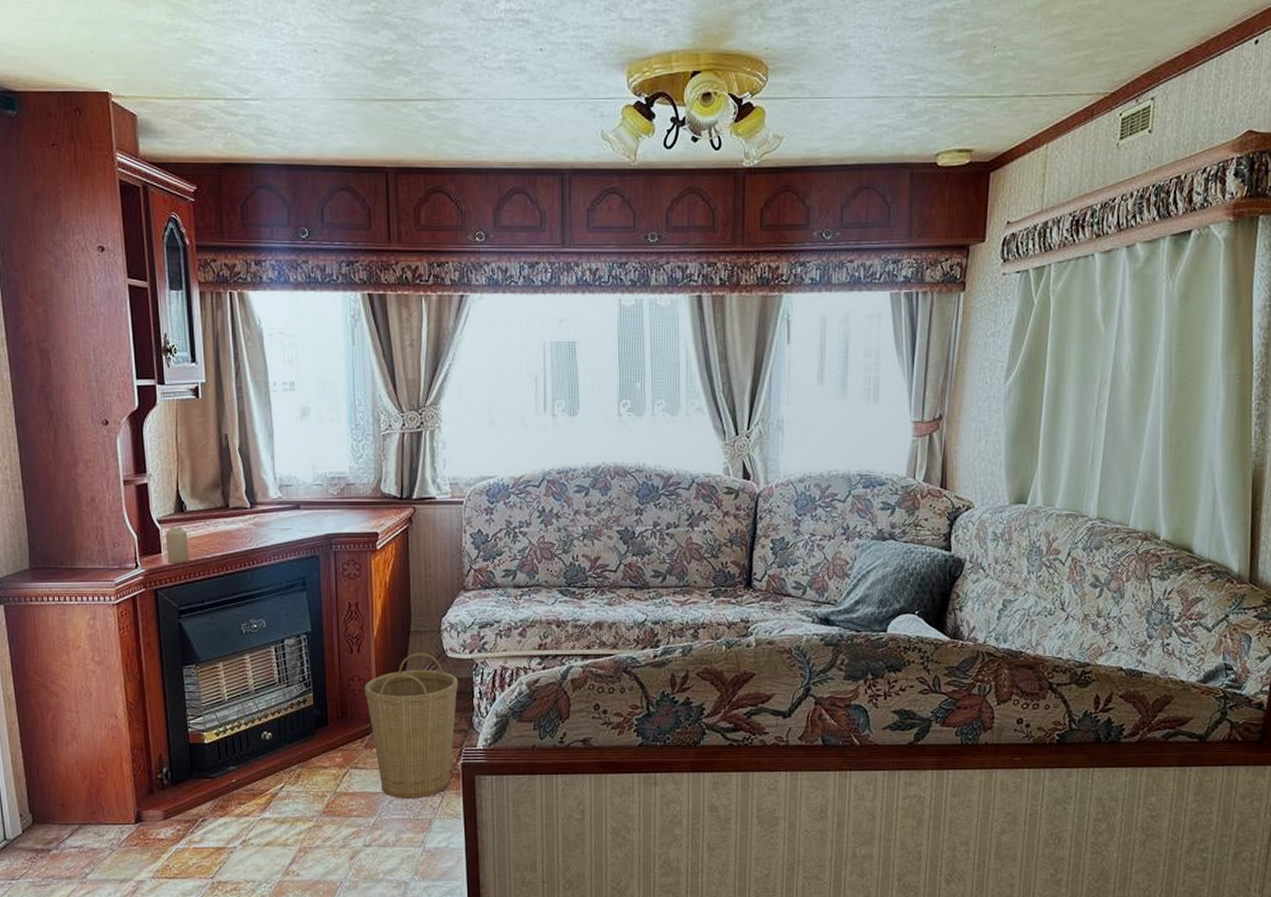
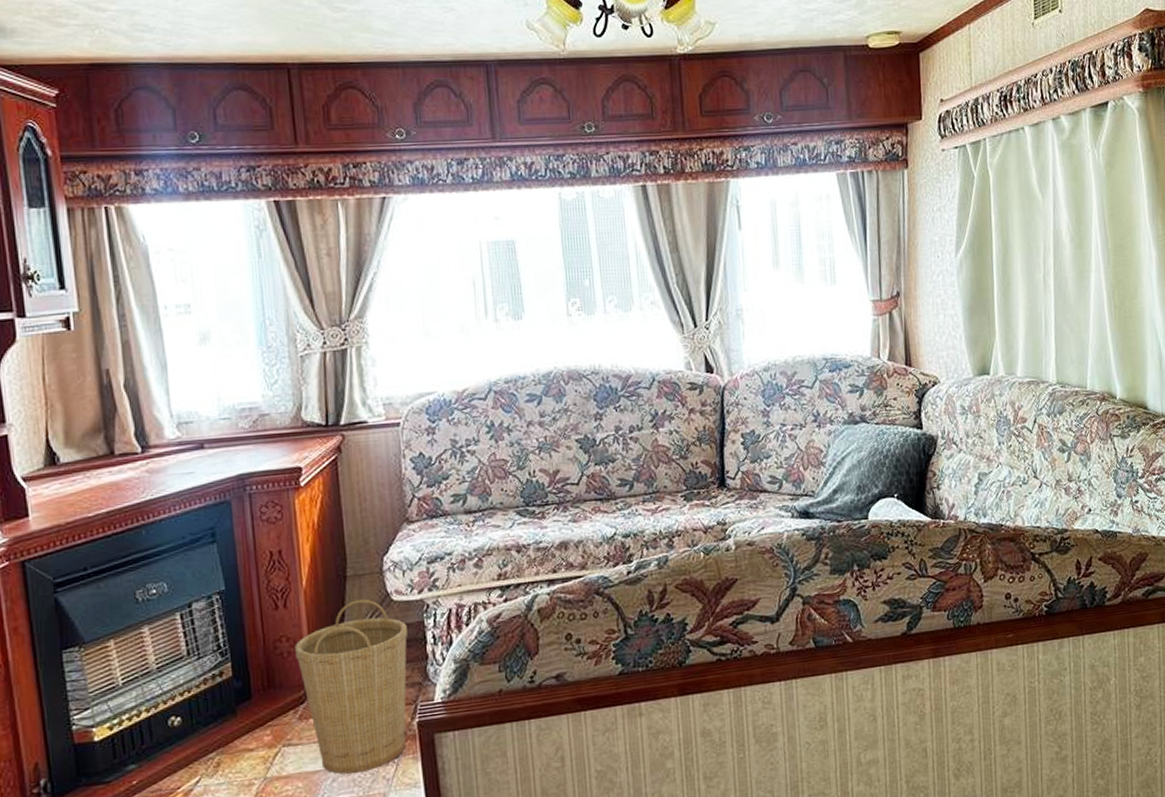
candle: present [165,527,189,563] -> none [32,483,65,528]

